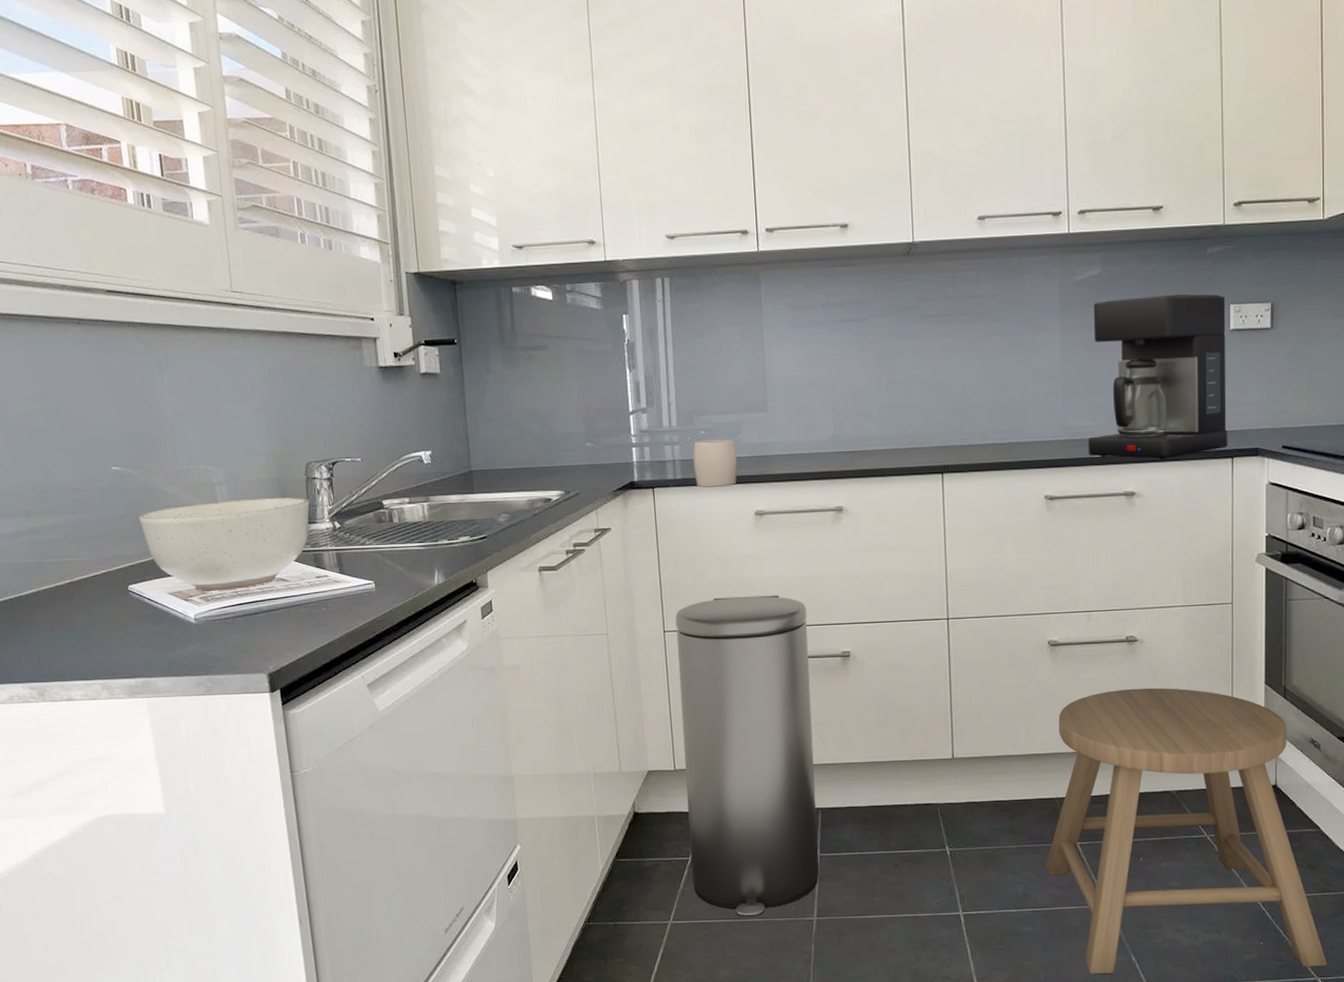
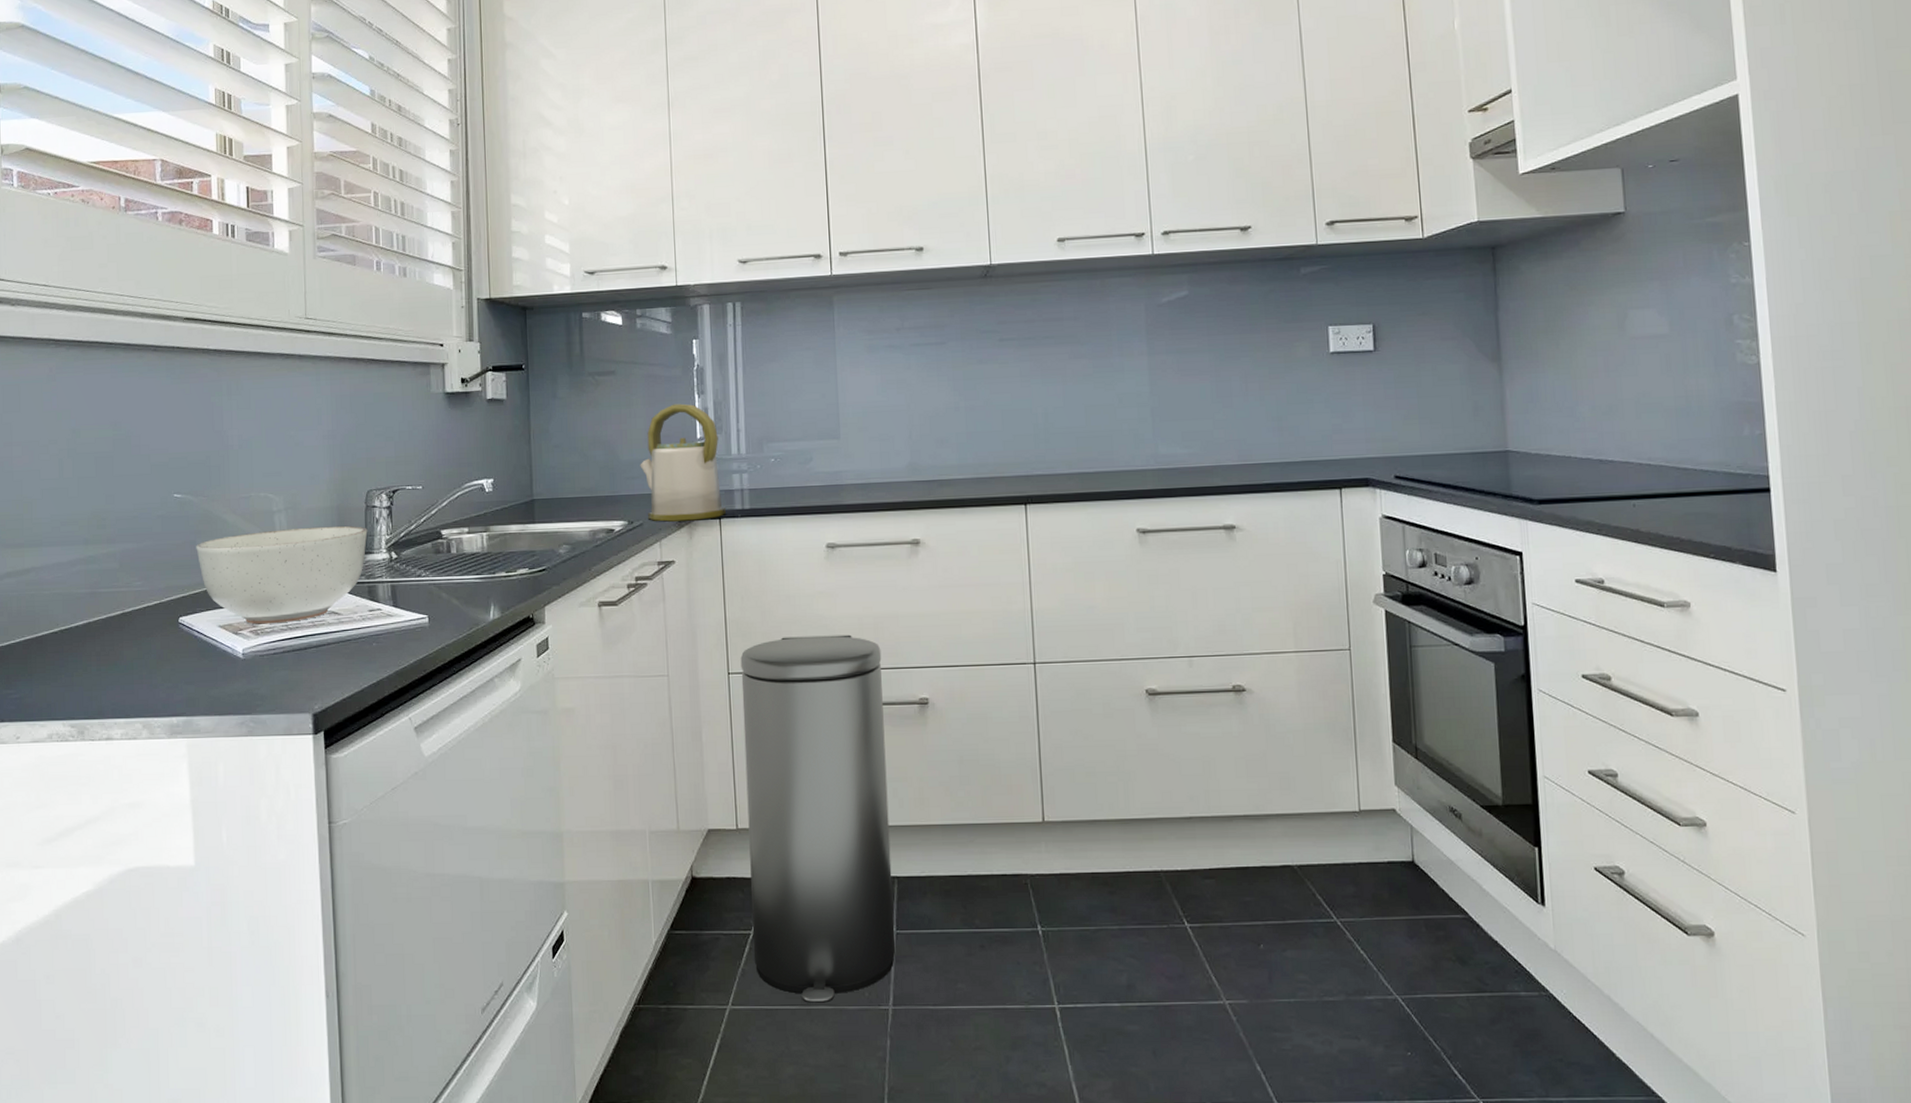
kettle: none [574,377,659,492] -> present [640,403,726,522]
mug: present [693,439,737,488] -> none [762,467,808,518]
stool: present [1046,687,1327,974] -> none [1152,744,1490,1086]
coffee maker: present [1087,294,1228,459] -> none [1181,315,1335,489]

